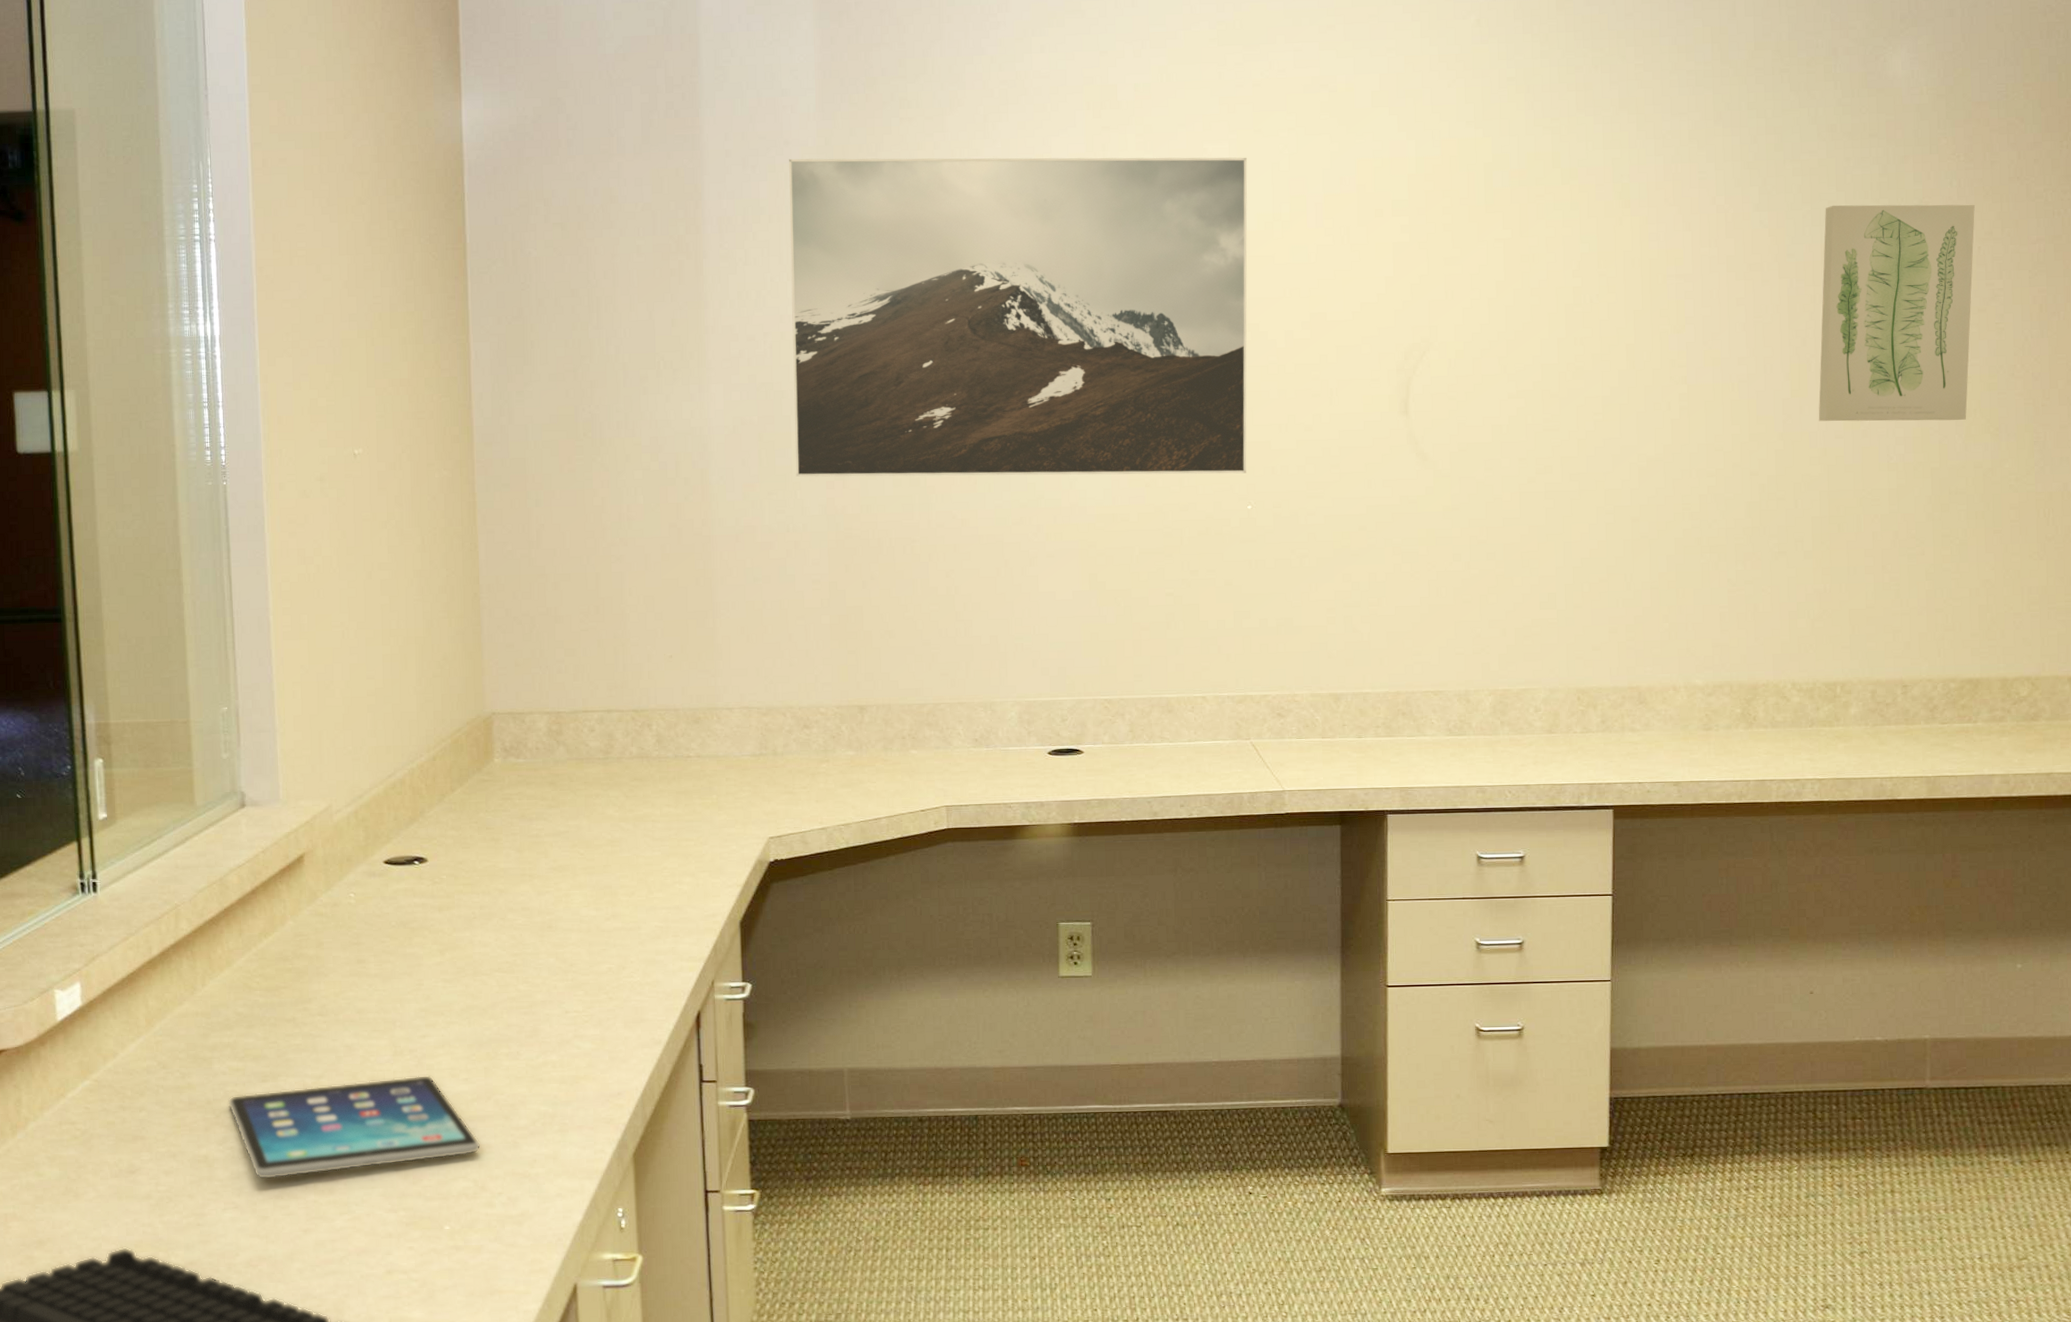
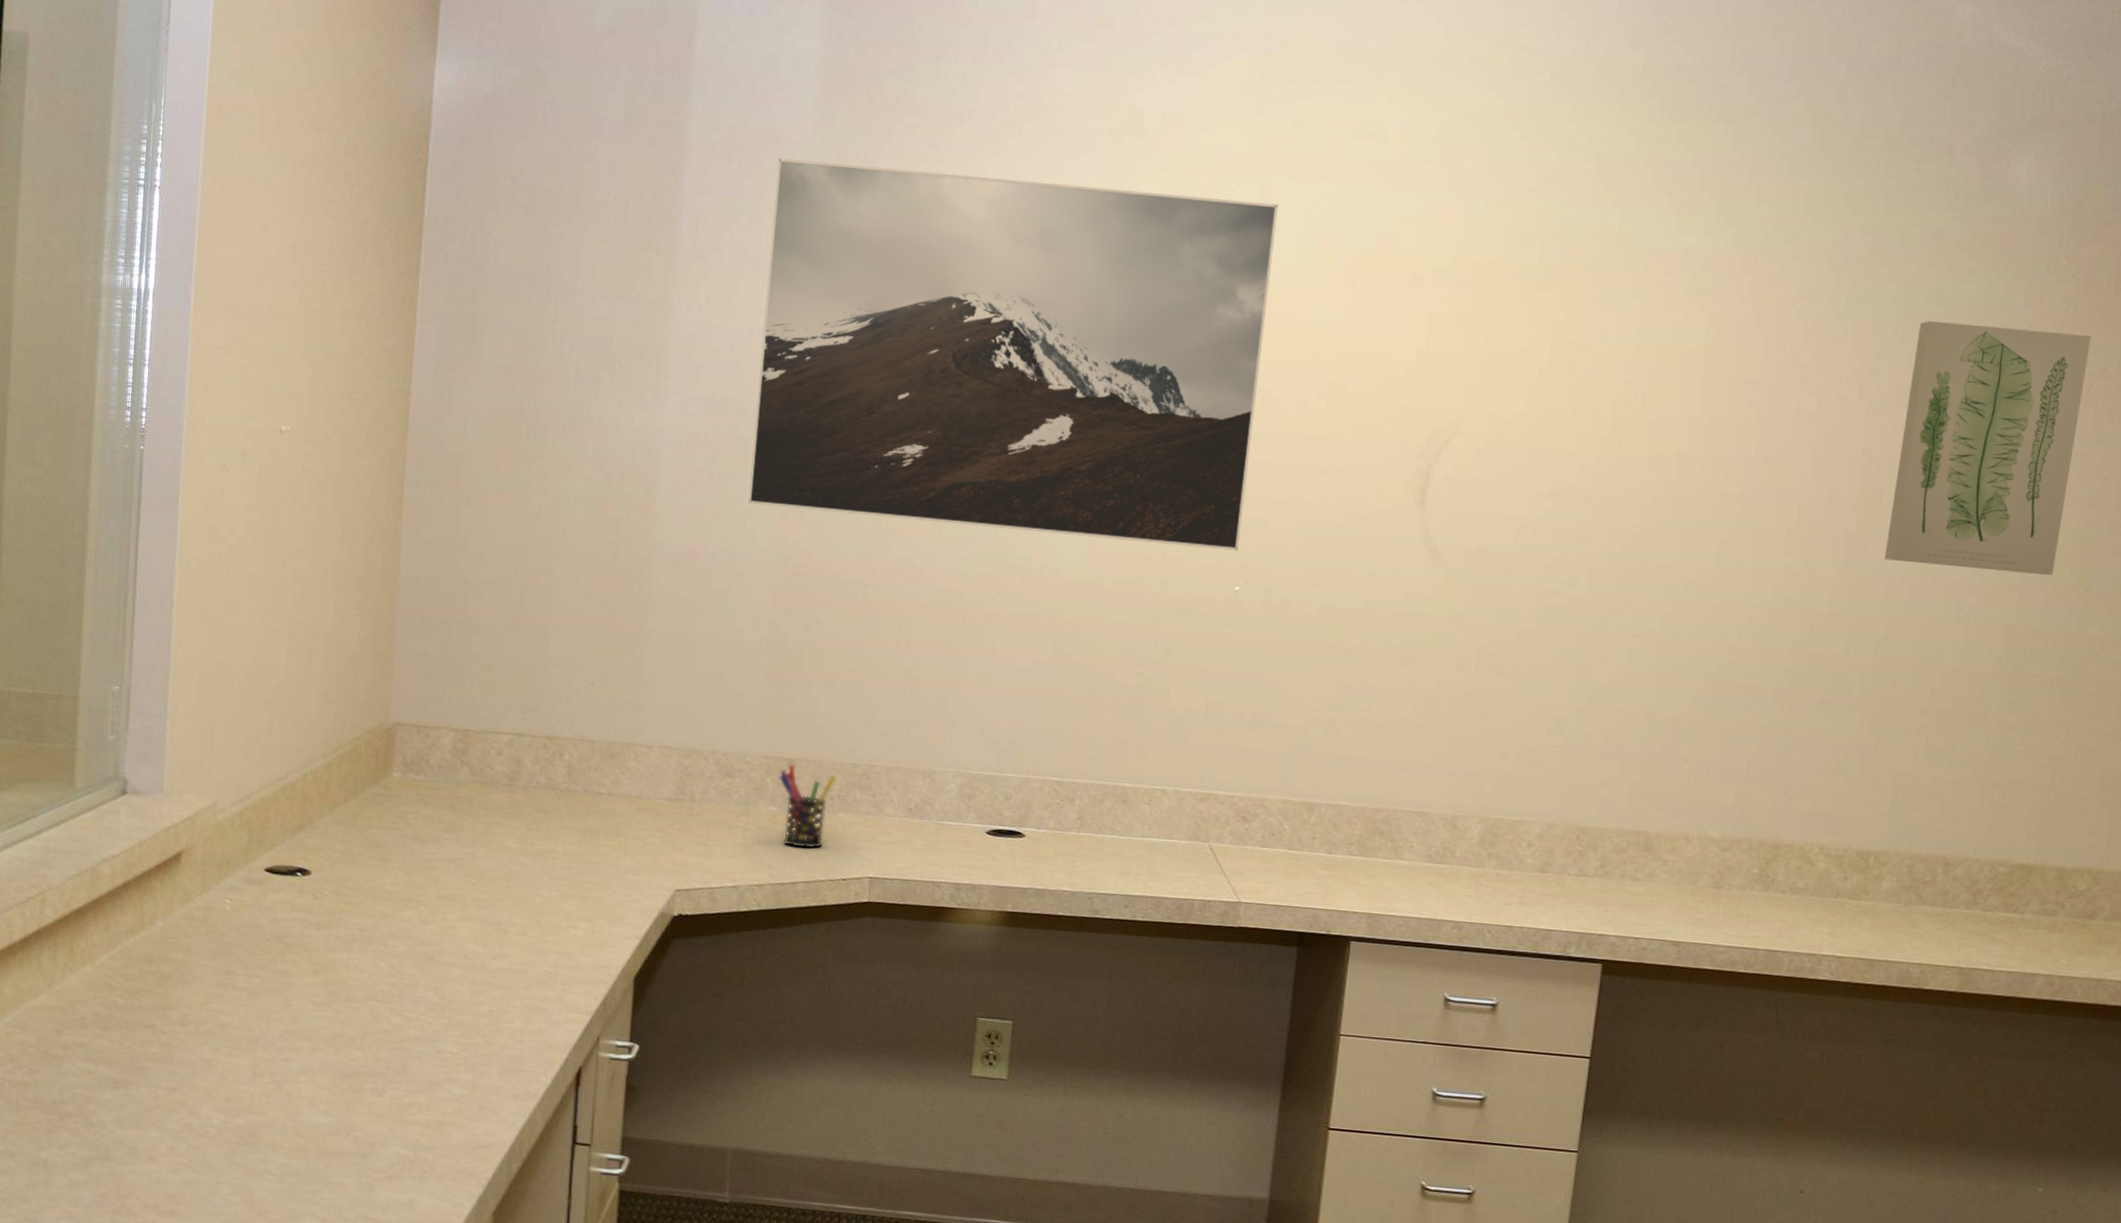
tablet: present [227,1075,481,1180] -> none [74,1099,334,1193]
pen holder: none [852,710,906,786] -> present [778,763,837,849]

